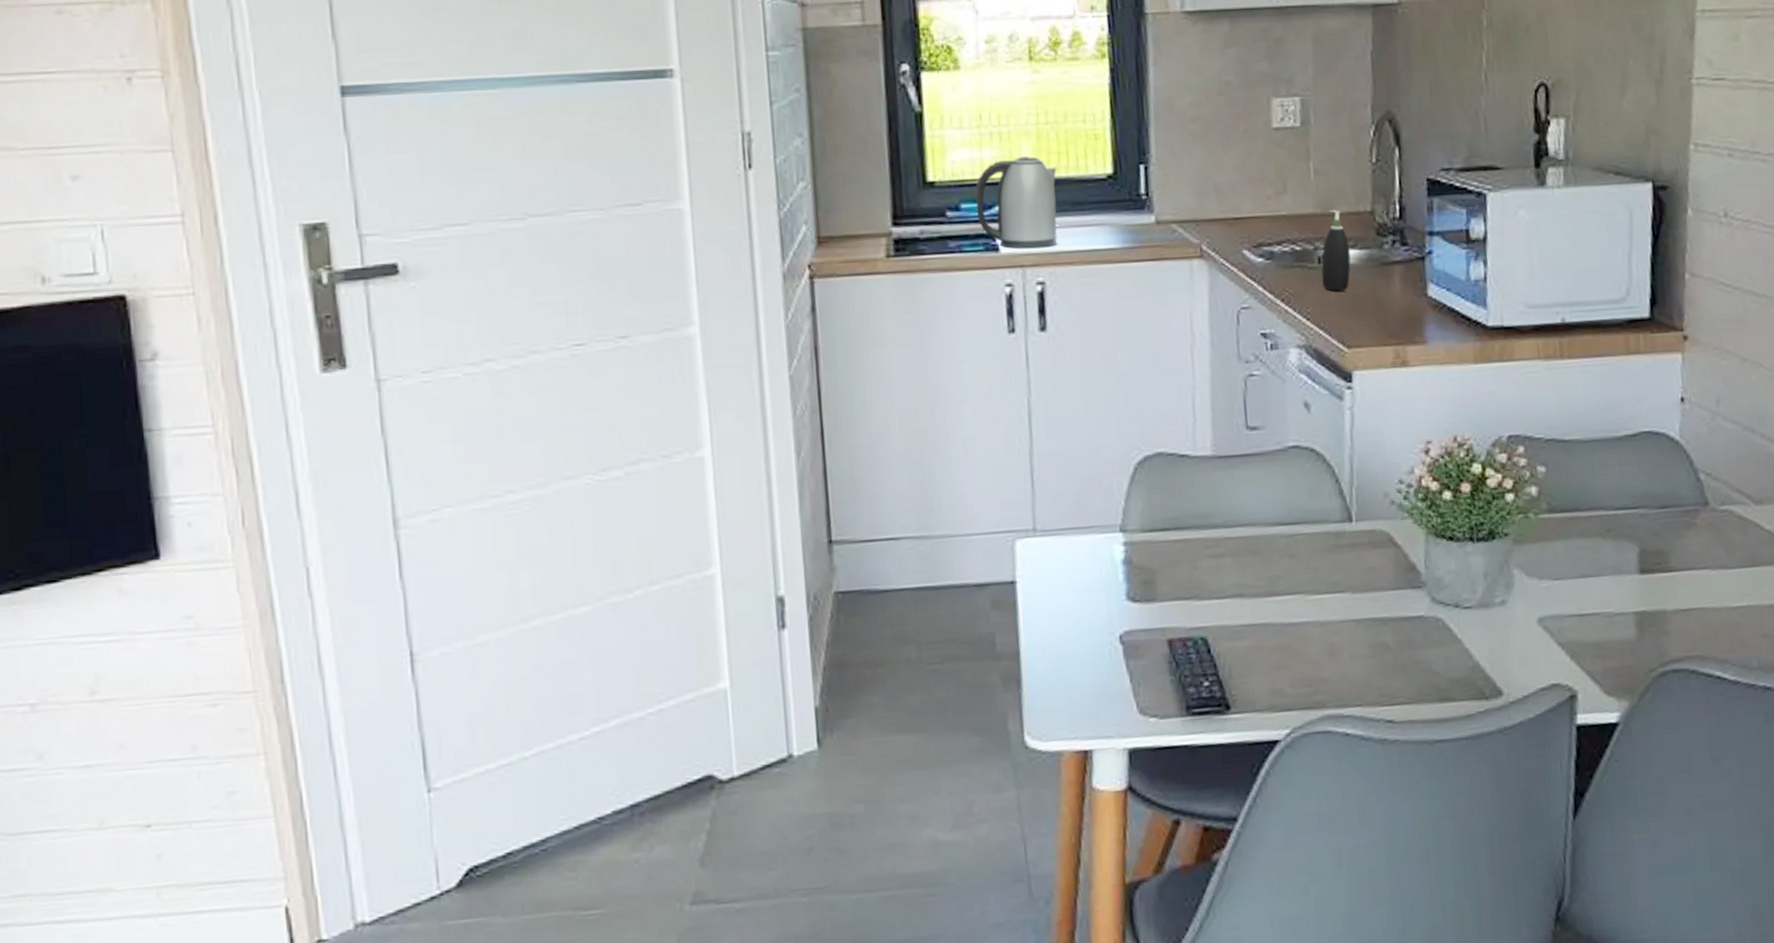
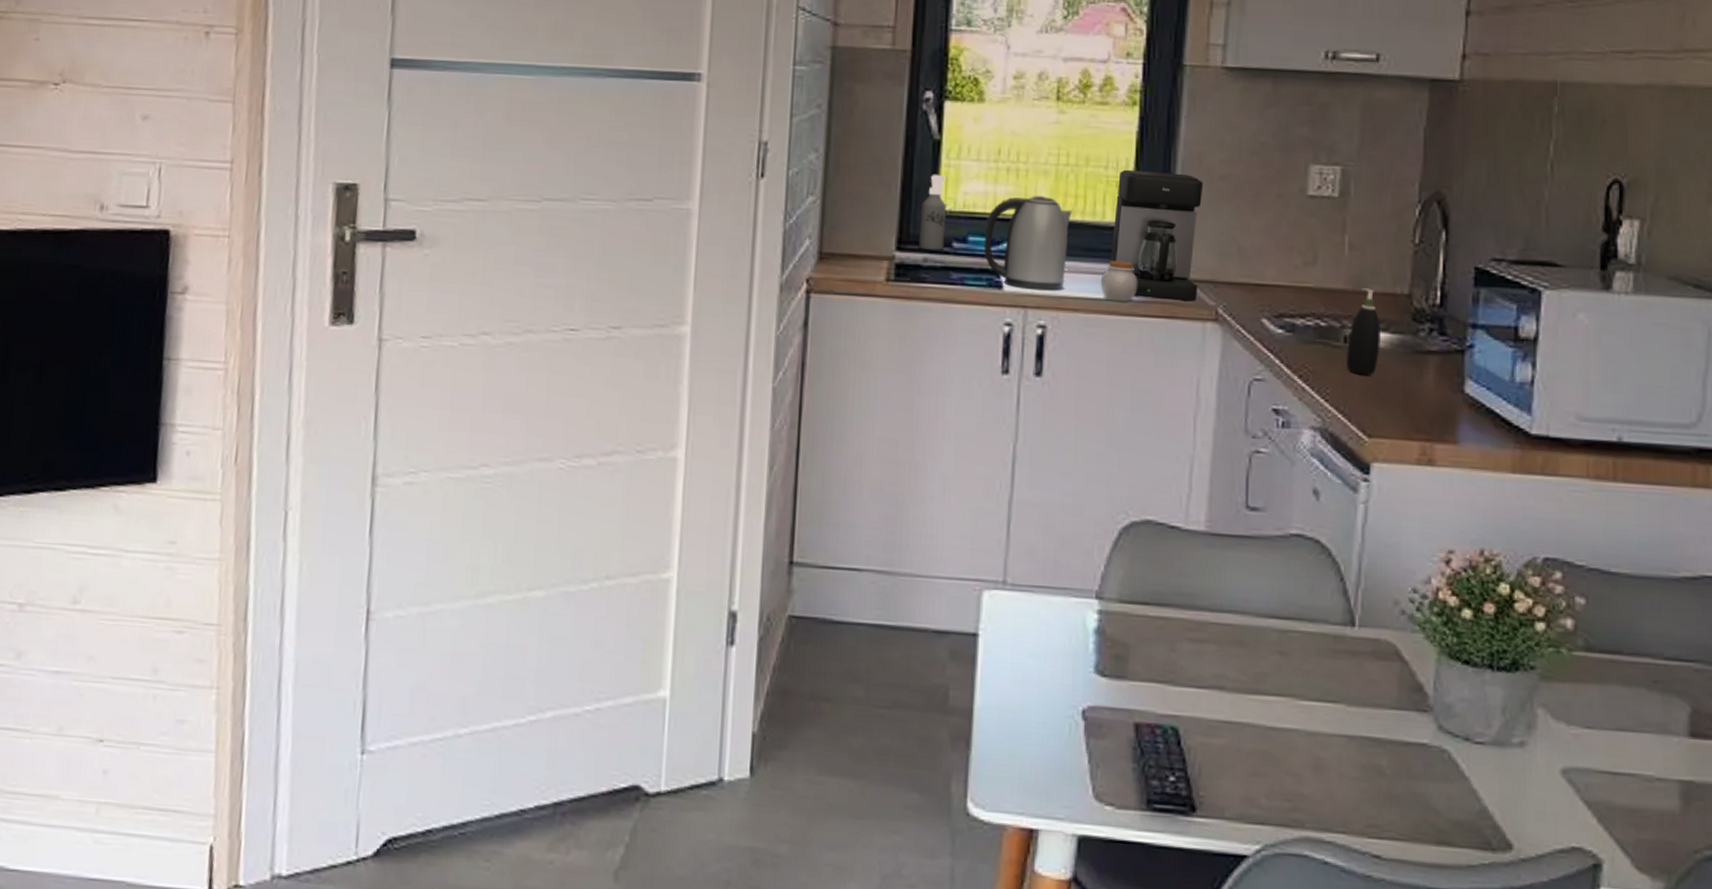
spray bottle: none [911,146,939,222] -> present [919,174,946,250]
jar: none [1090,211,1127,252] -> present [1100,261,1138,303]
coffee maker: none [1096,120,1182,244] -> present [1110,169,1204,302]

